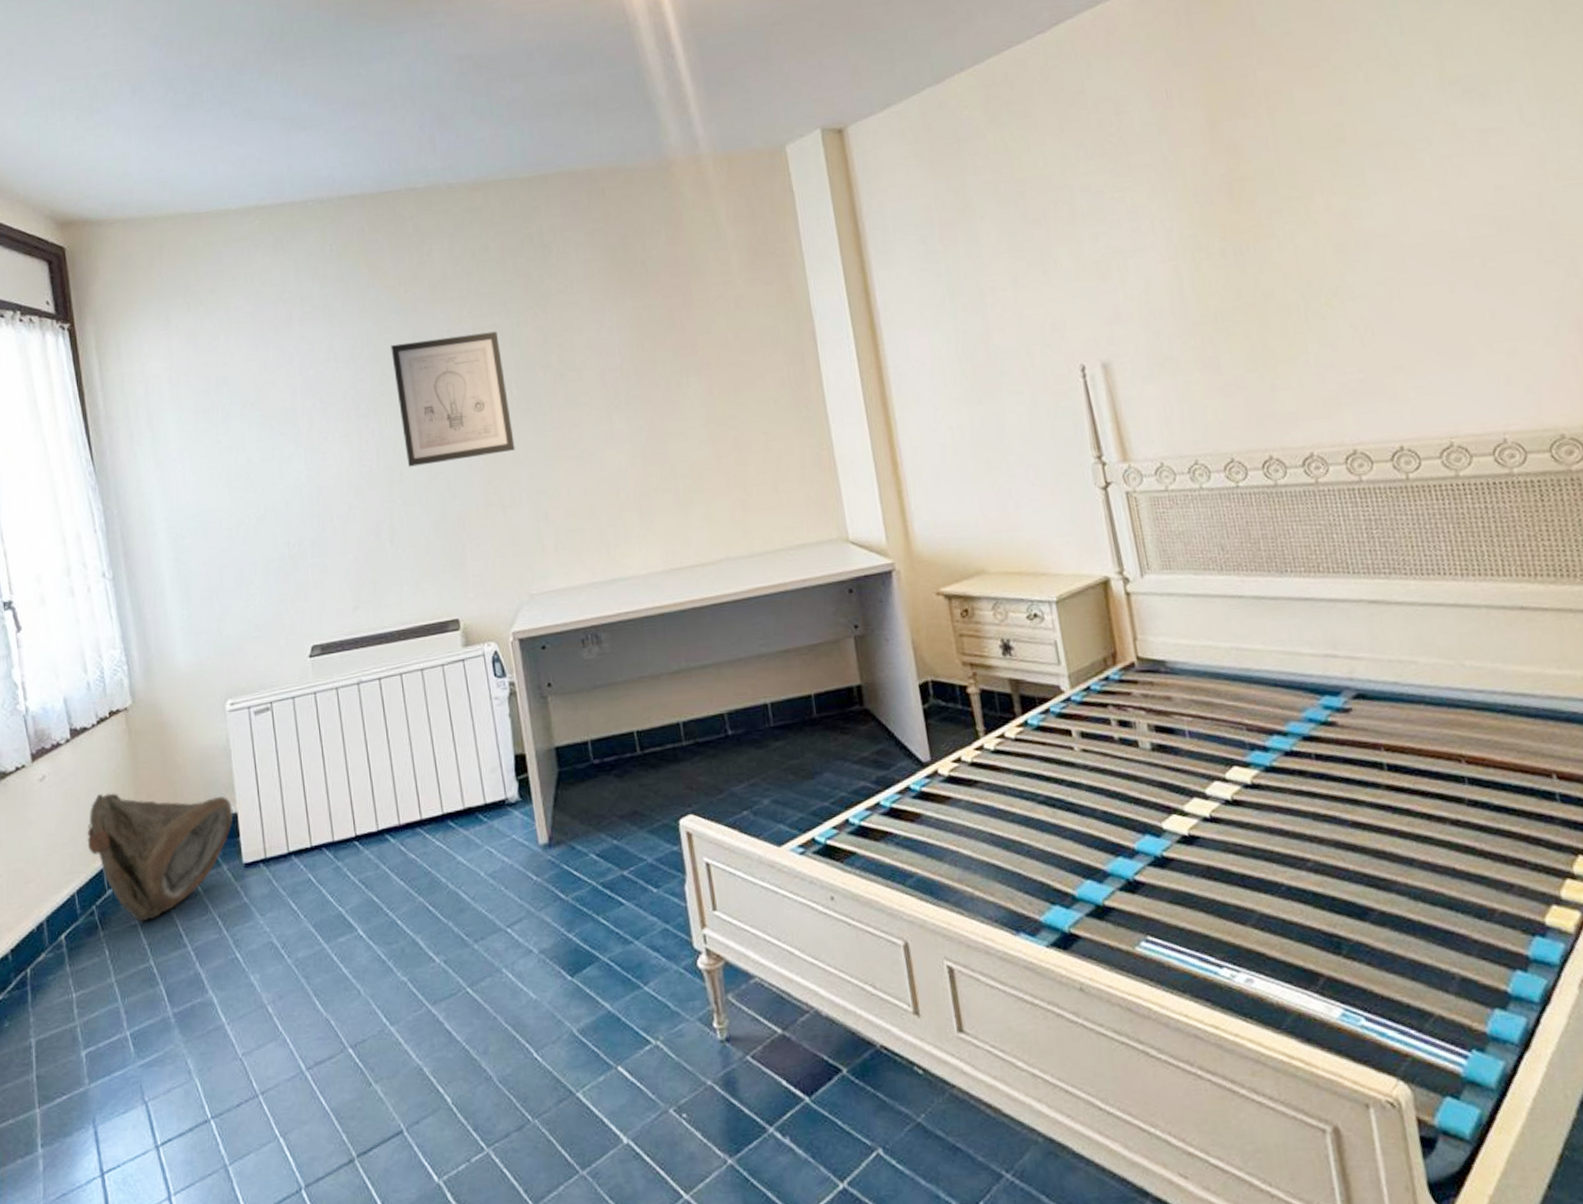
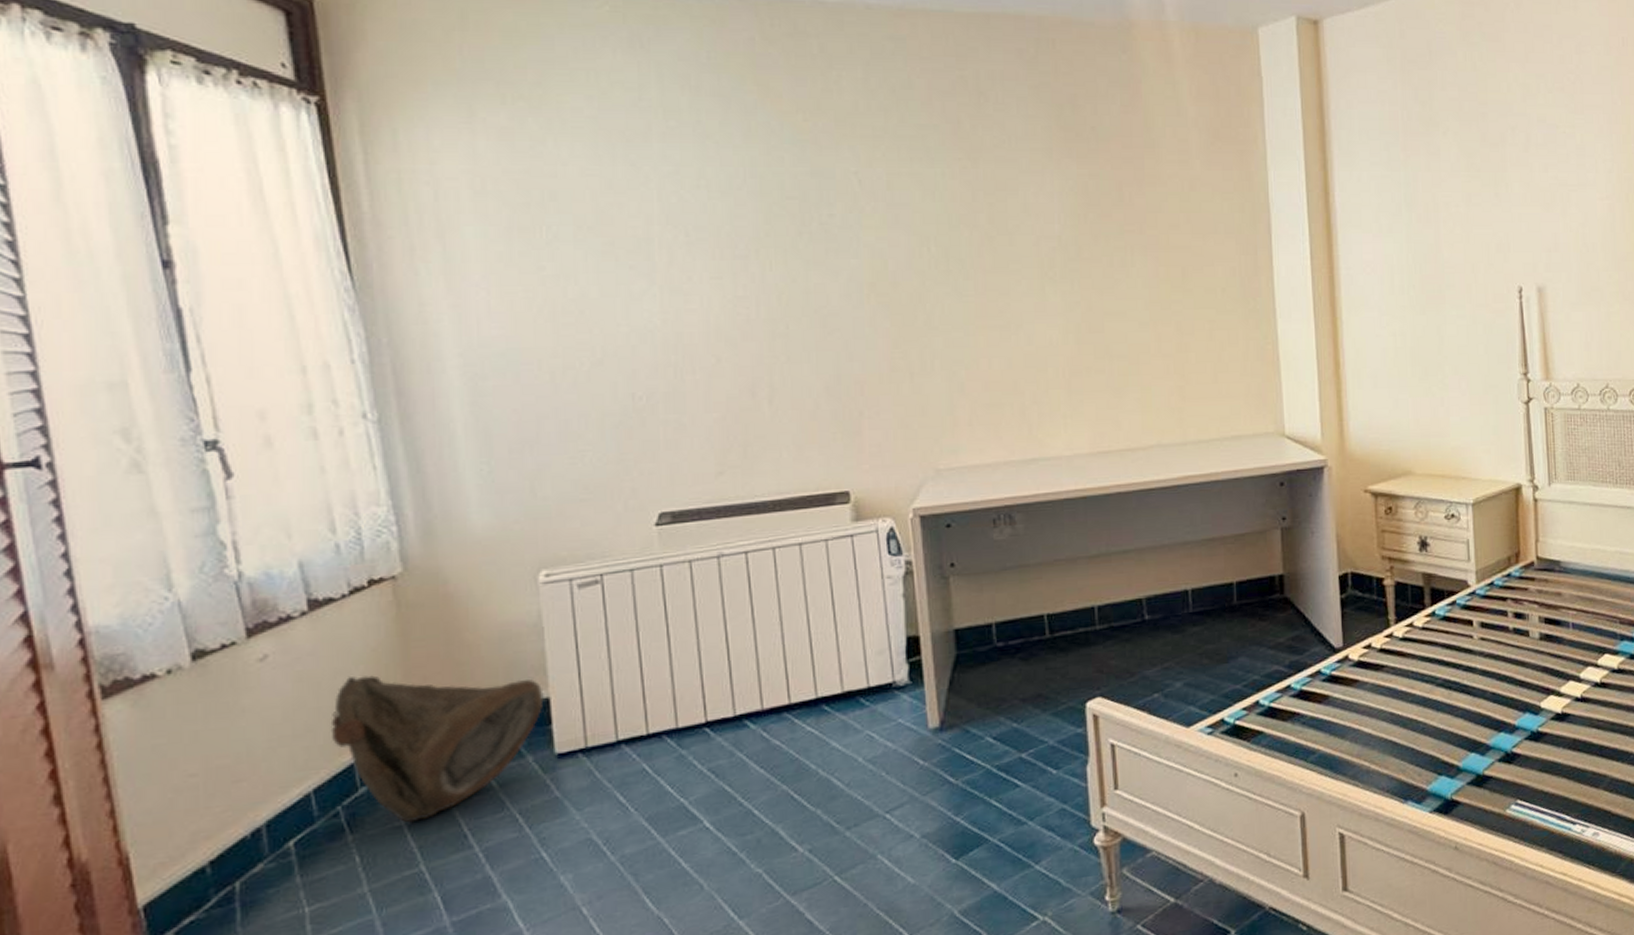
wall art: present [391,331,515,467] -> none [782,179,930,321]

